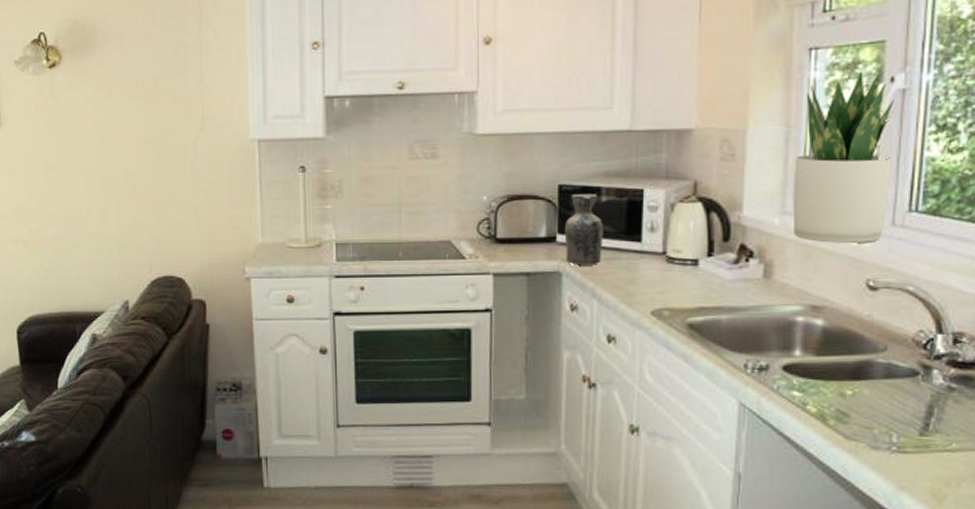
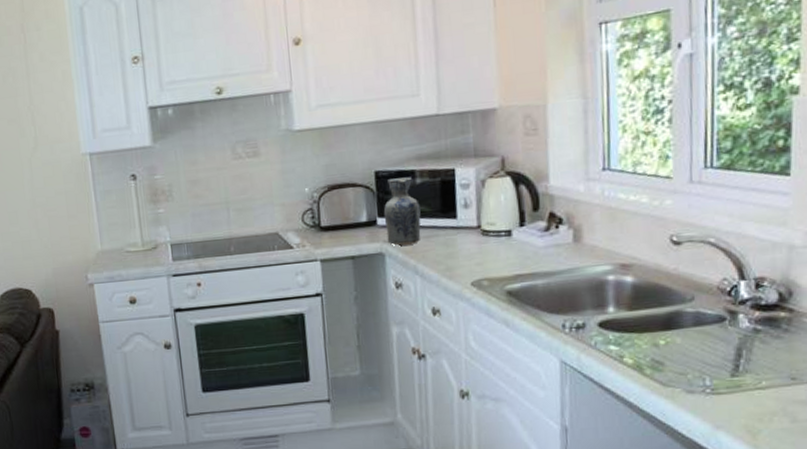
planter: present [792,71,896,244] -> none [594,40,686,205]

